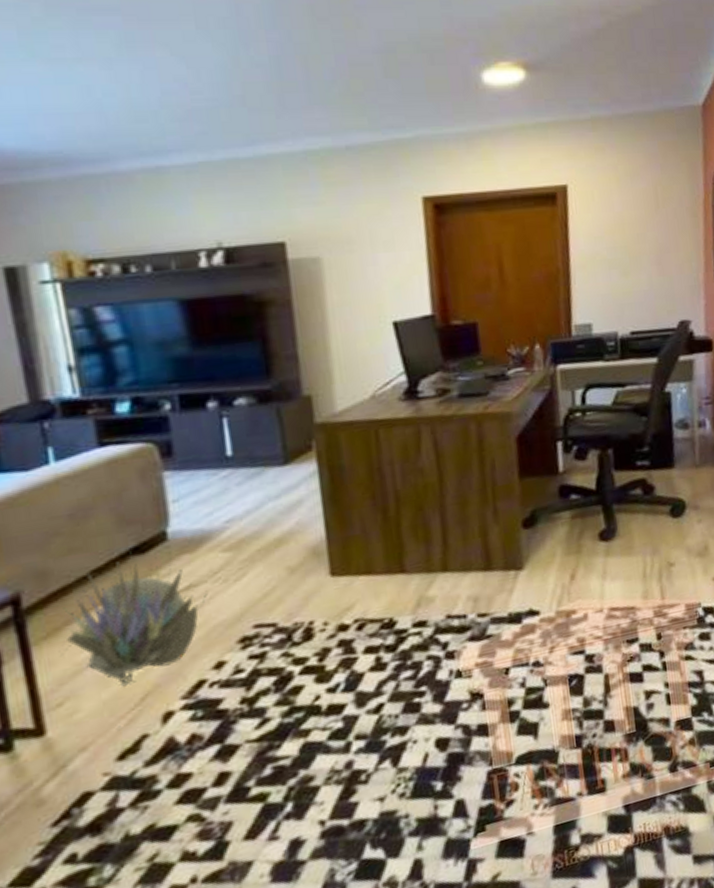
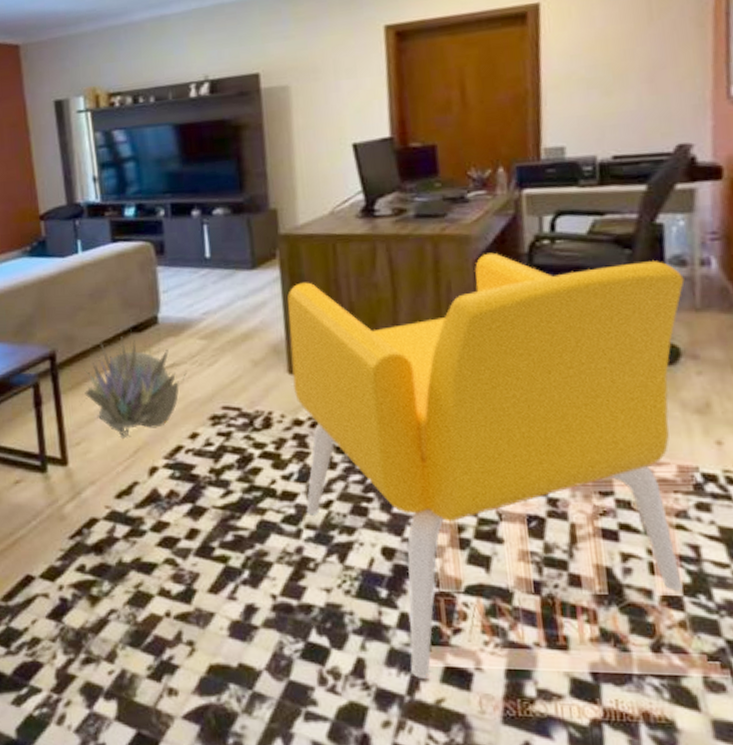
armchair: none [326,425,692,861] -> present [287,252,685,679]

